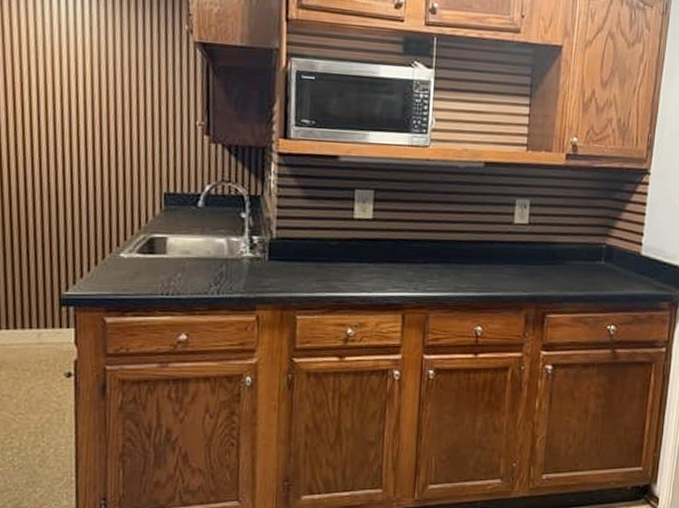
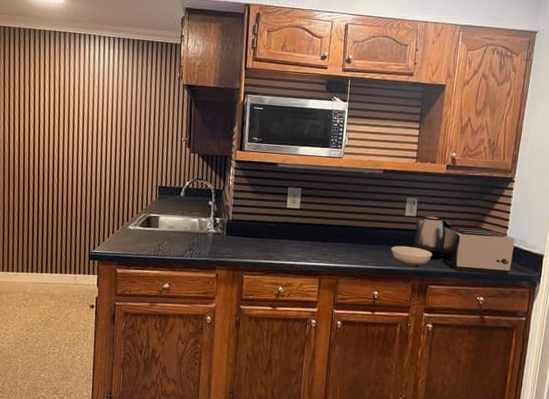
bowl: none [497,263,551,291] -> present [391,245,433,267]
kettle: none [526,222,575,280] -> present [413,215,453,260]
toaster: none [562,236,652,295] -> present [441,227,515,275]

